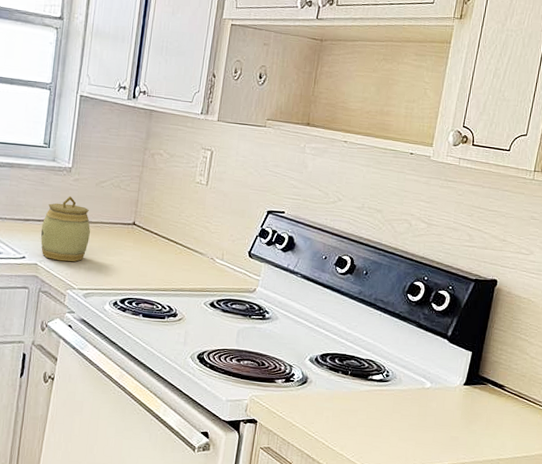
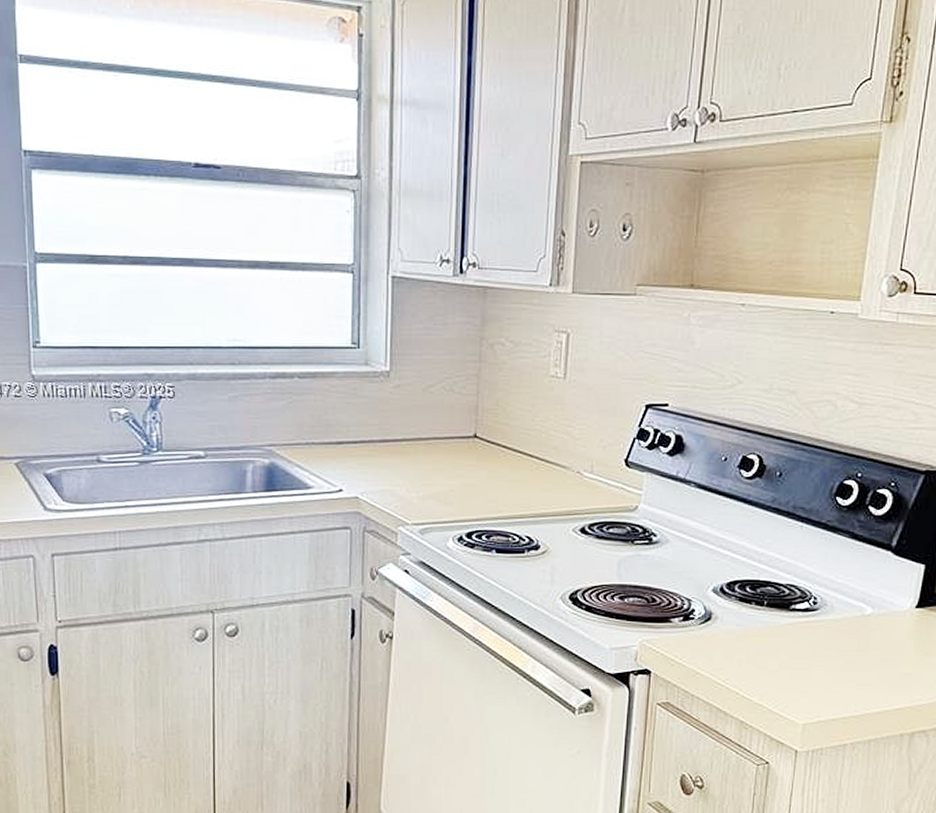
jar: present [40,196,90,262] -> none [358,408,421,491]

